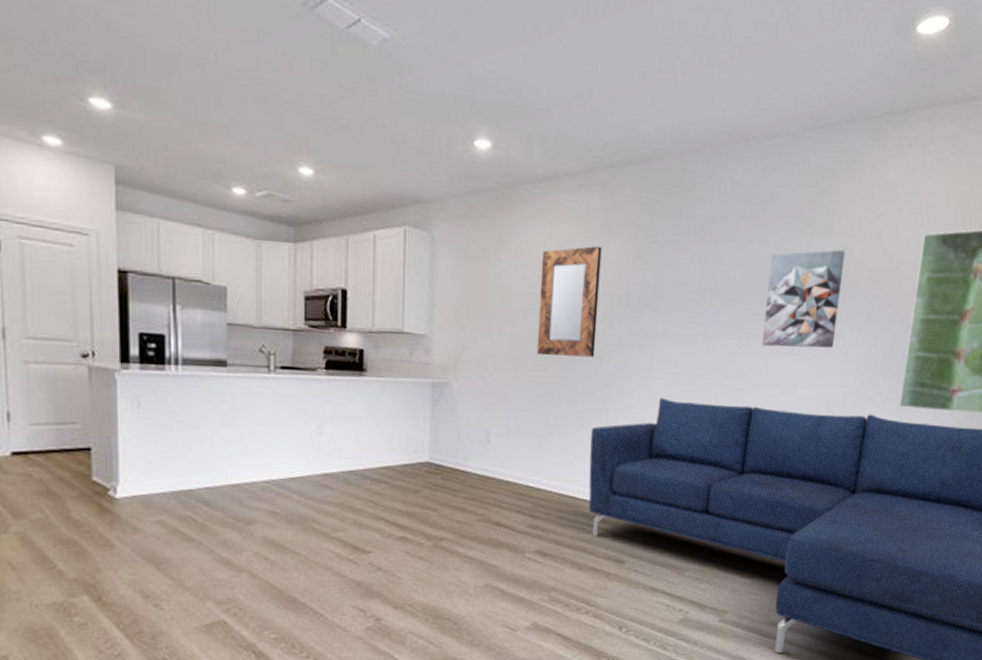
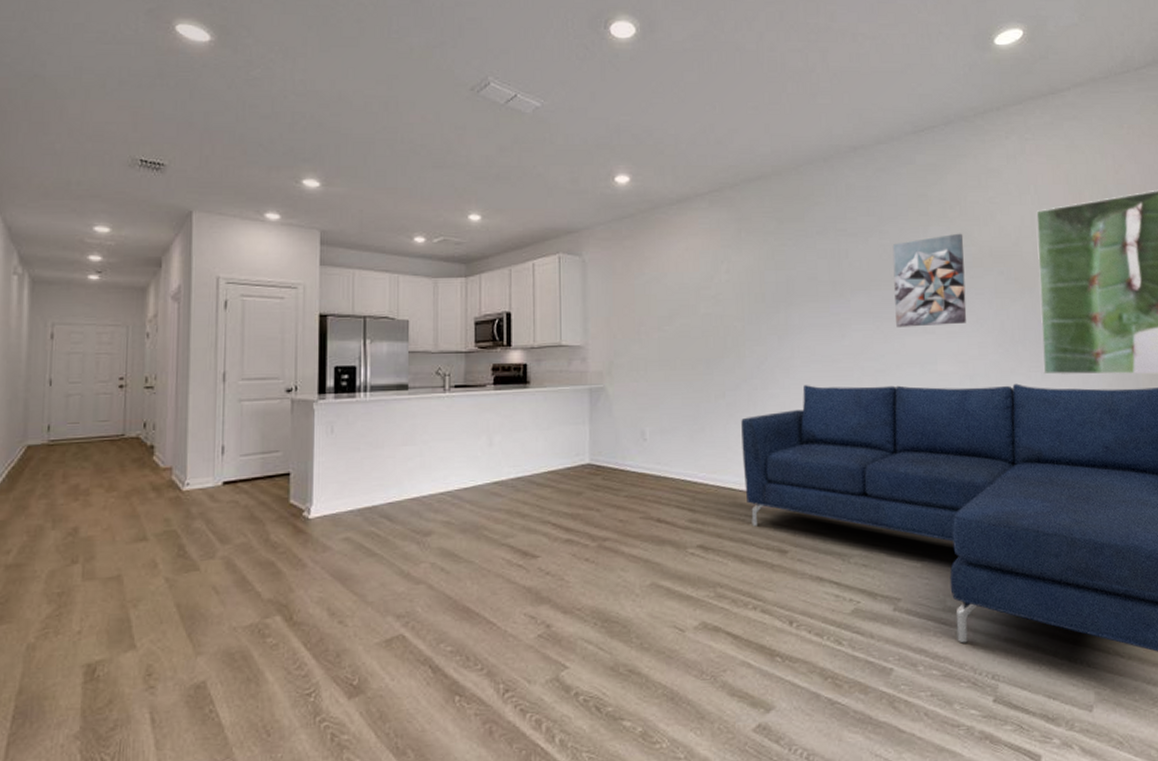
home mirror: present [536,245,602,357] -> none [681,253,738,355]

